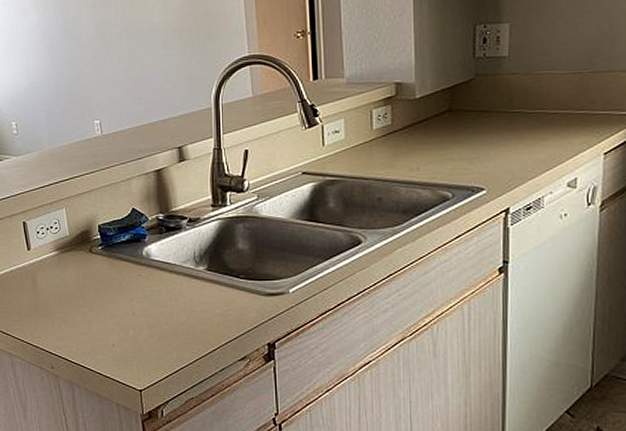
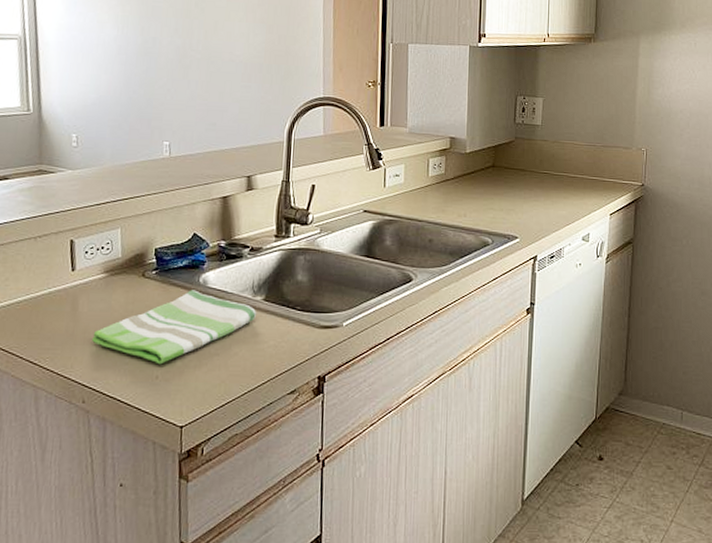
dish towel: none [53,263,201,334] -> present [92,290,257,365]

